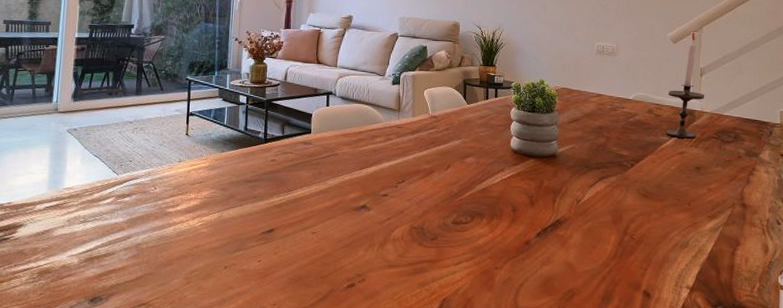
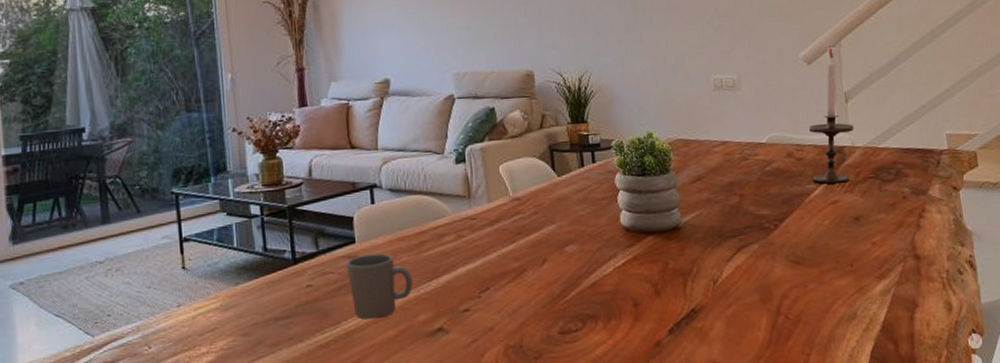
mug: none [302,143,349,192] -> present [346,253,413,319]

